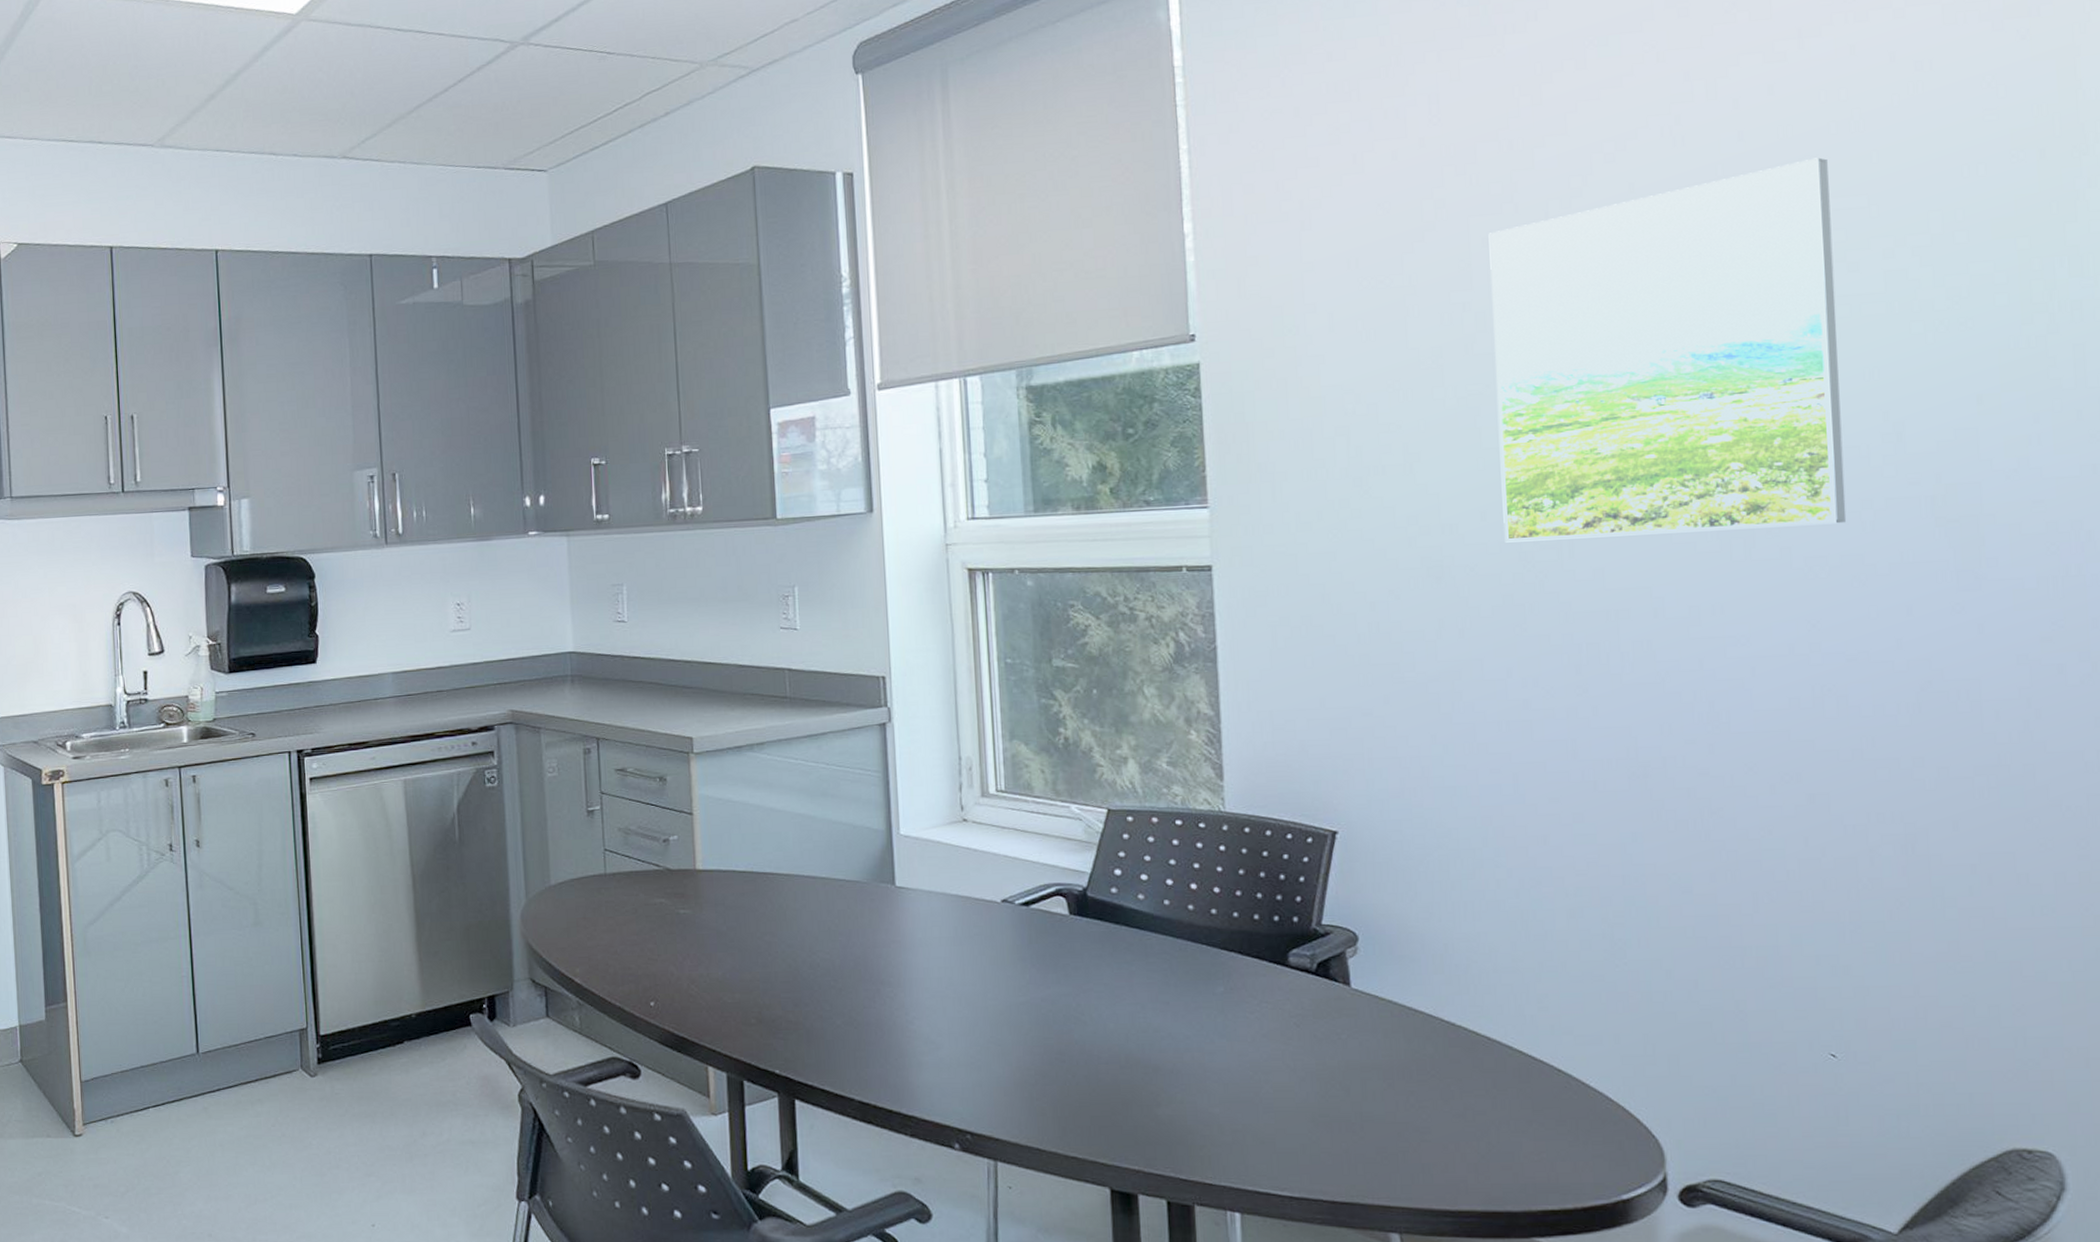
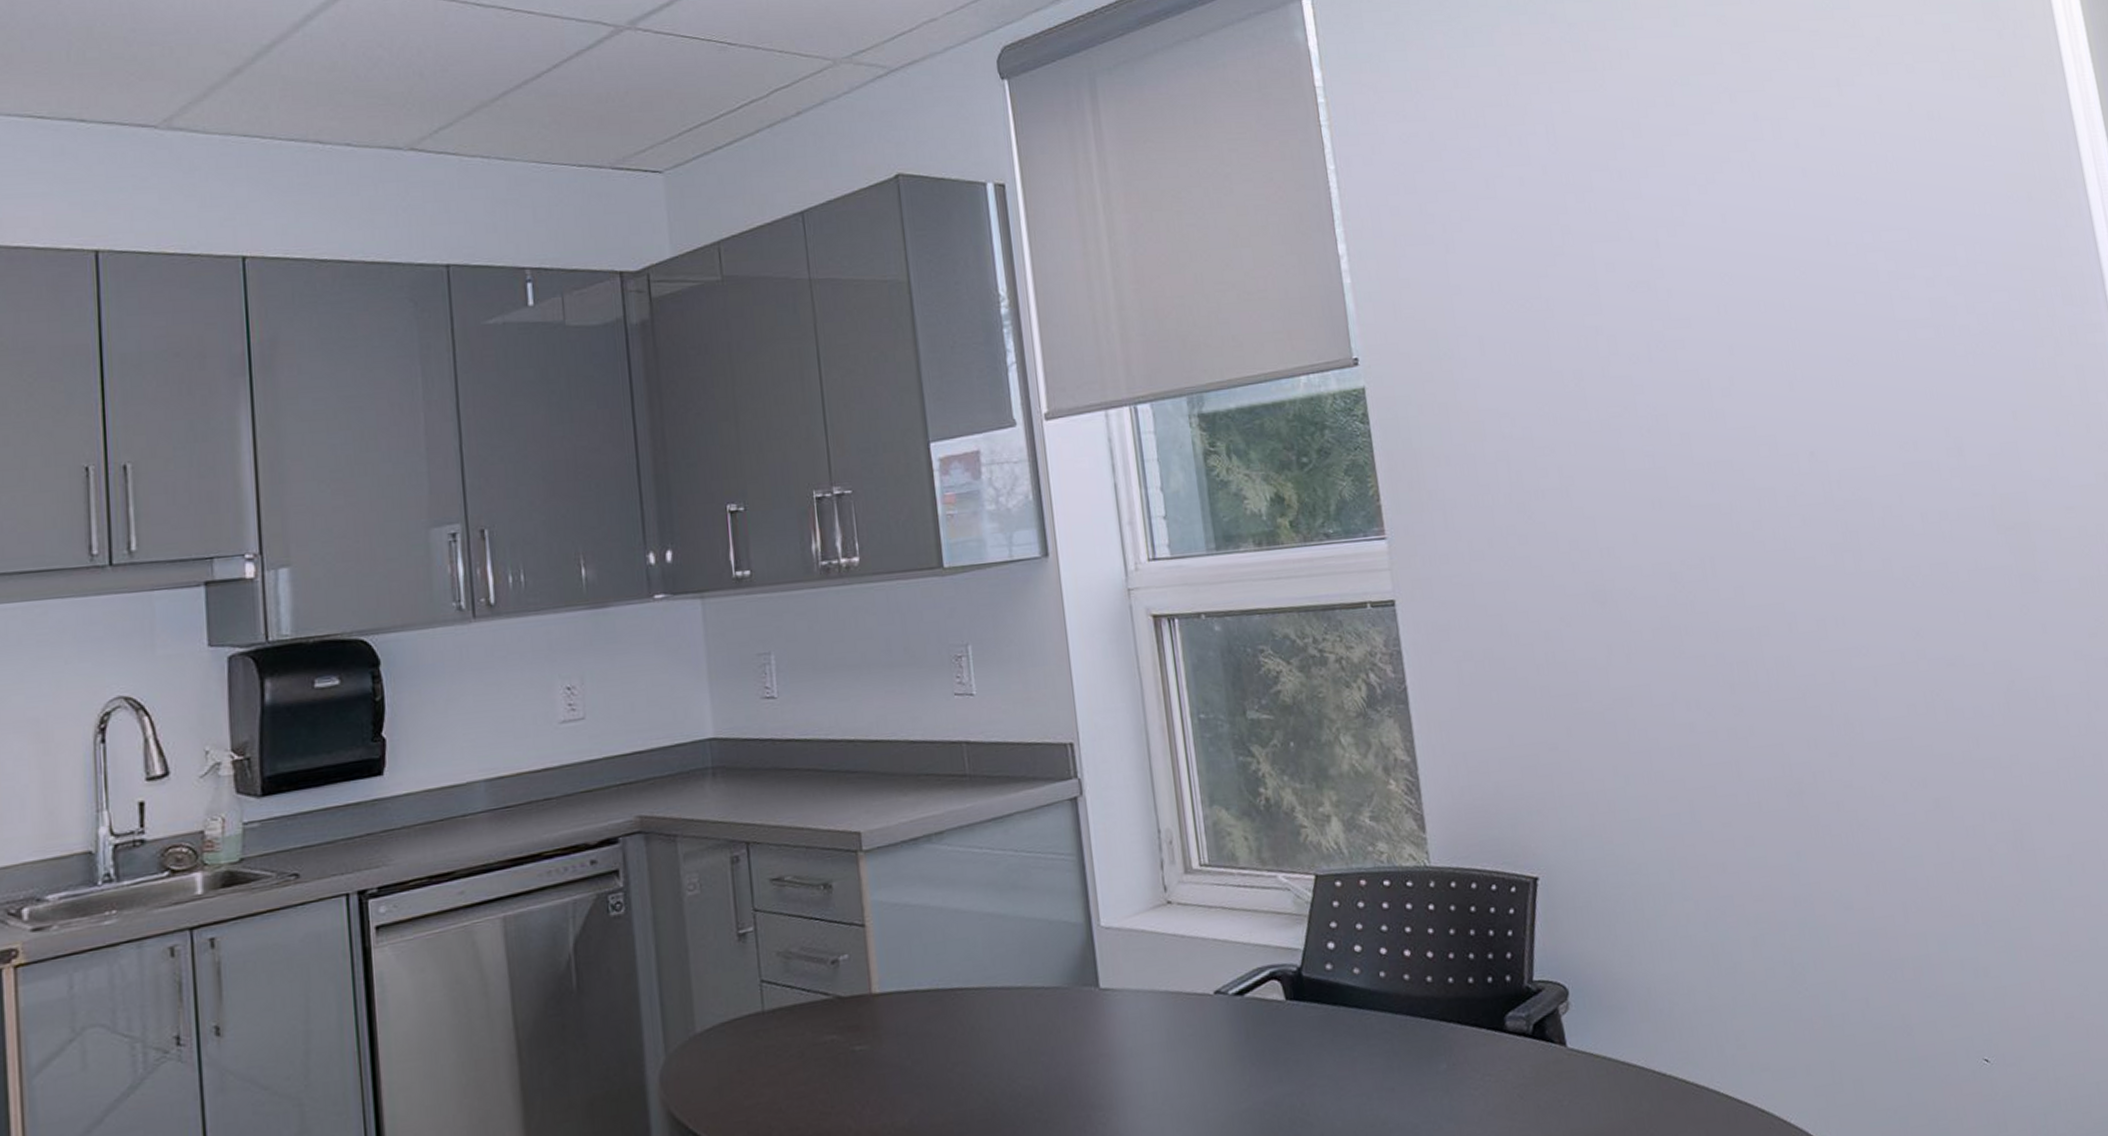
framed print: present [1488,157,1847,543] -> none [1610,194,1931,564]

